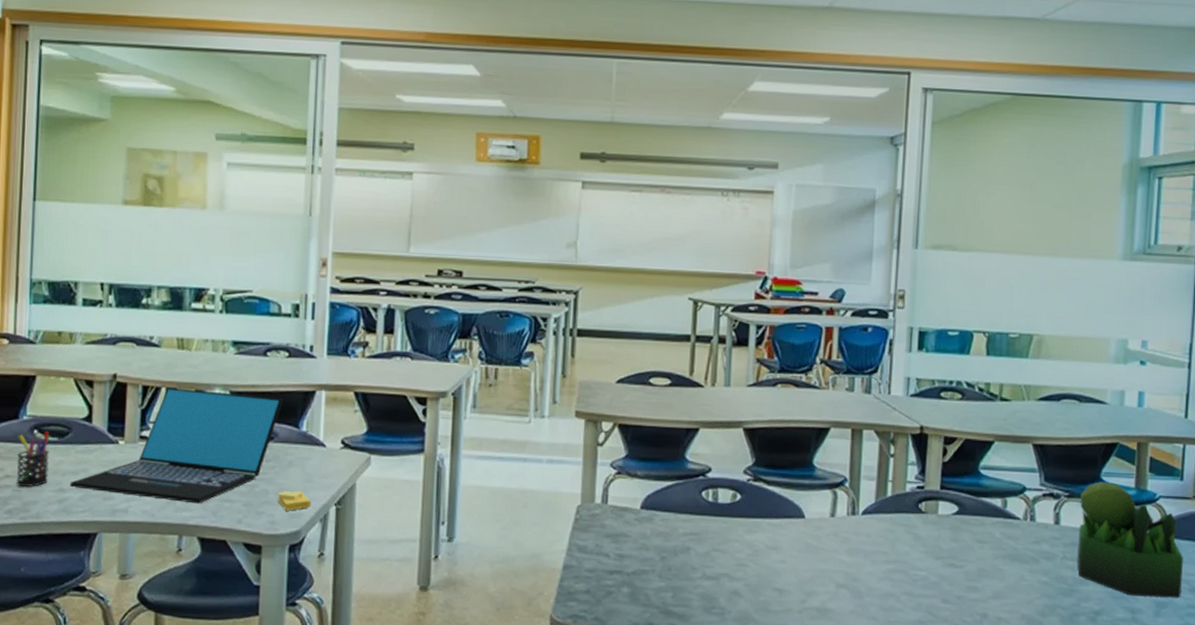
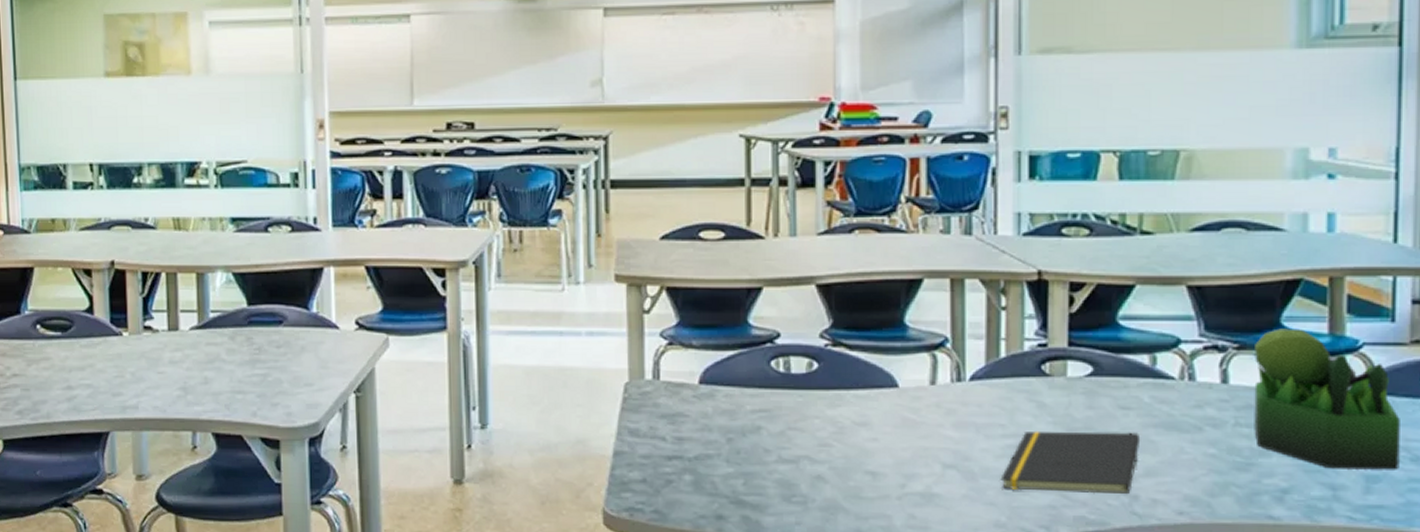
pen holder: present [16,431,51,488] -> none [21,326,55,386]
laptop: present [70,388,284,504] -> none [77,272,290,397]
sticky notes: present [276,490,312,511] -> none [291,378,329,401]
notepad: none [881,558,992,613] -> present [1000,430,1141,495]

